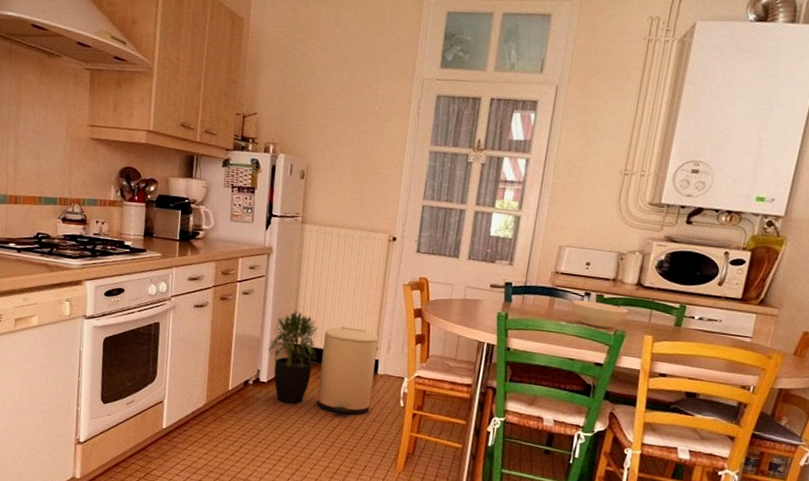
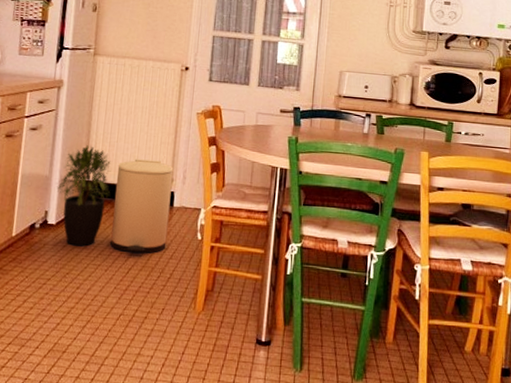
bowl: present [571,299,629,328] -> none [354,121,406,147]

